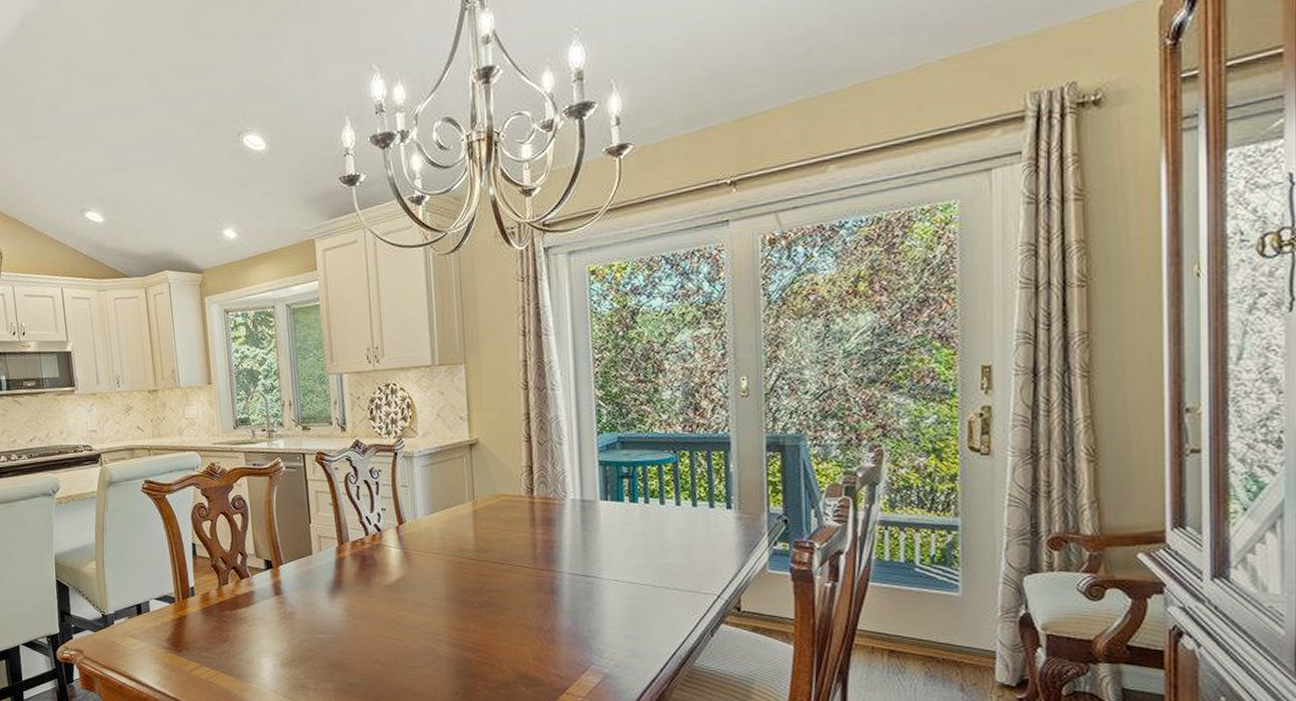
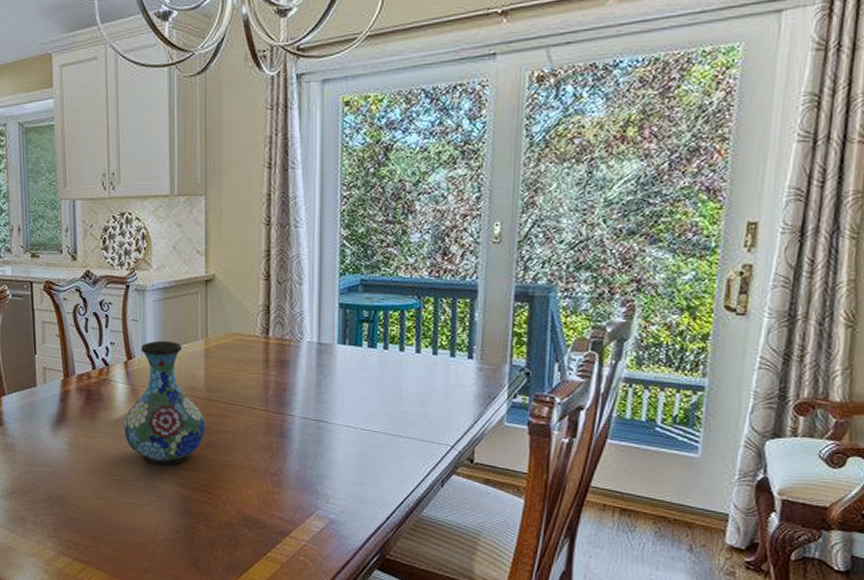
vase: none [398,504,478,627] -> present [124,340,205,466]

